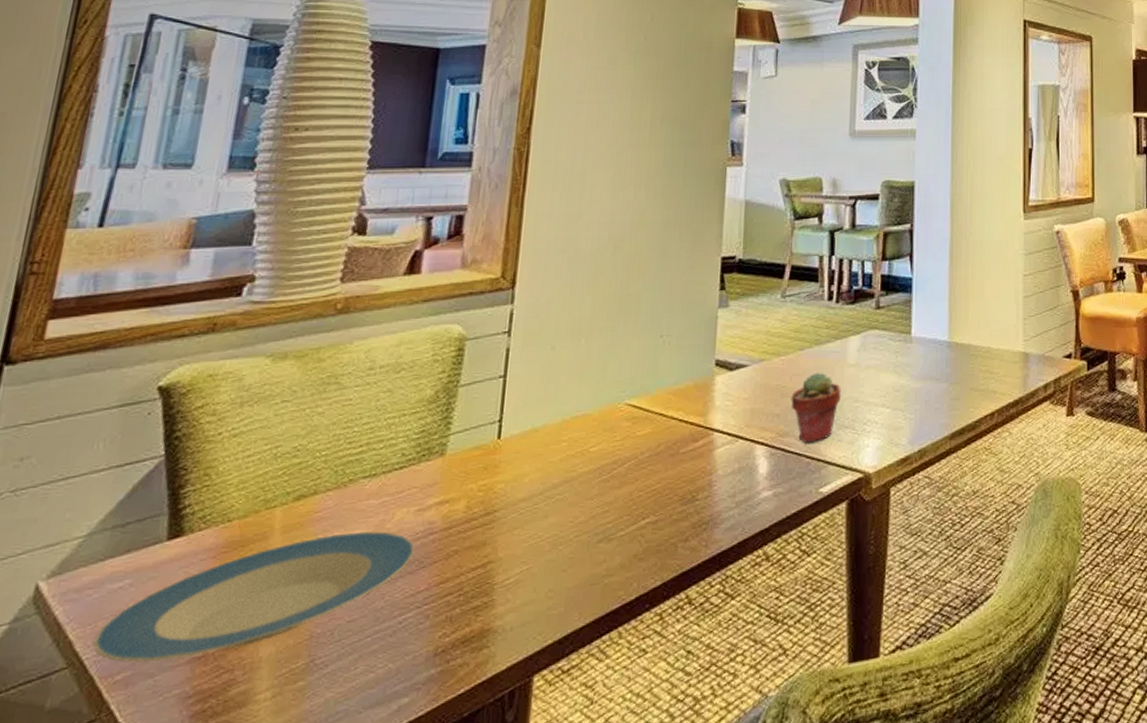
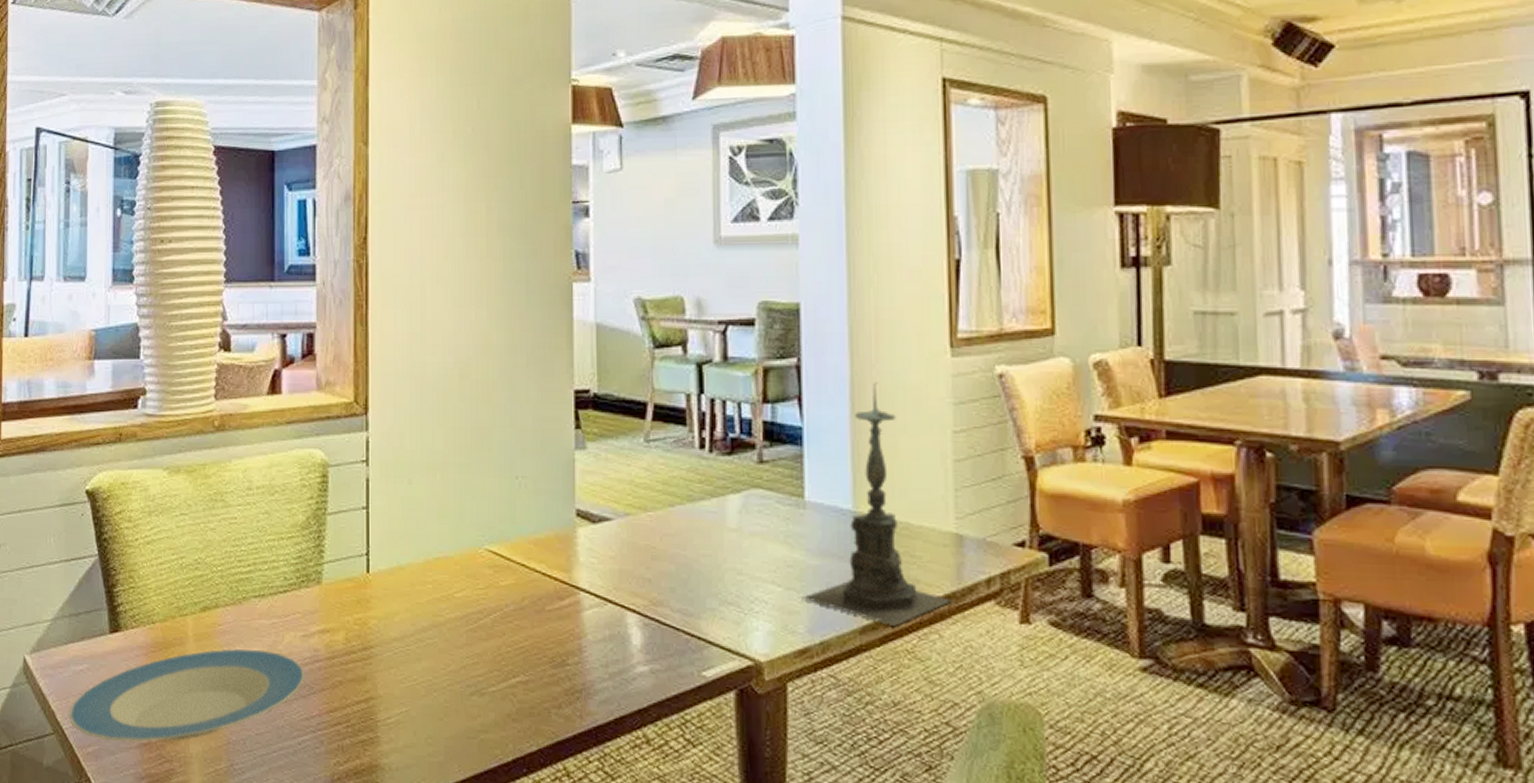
potted succulent: present [791,372,841,443] -> none [663,534,721,617]
candle holder: none [905,240,1020,430] -> present [802,381,953,626]

